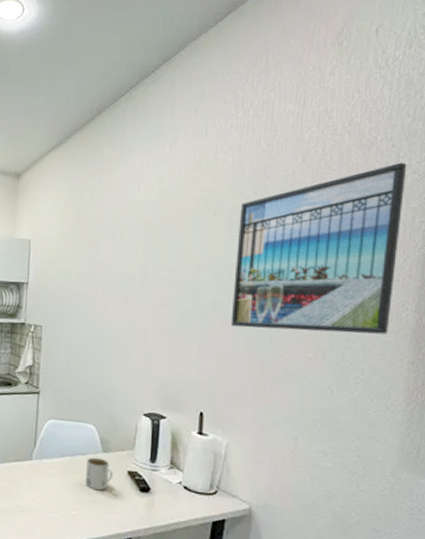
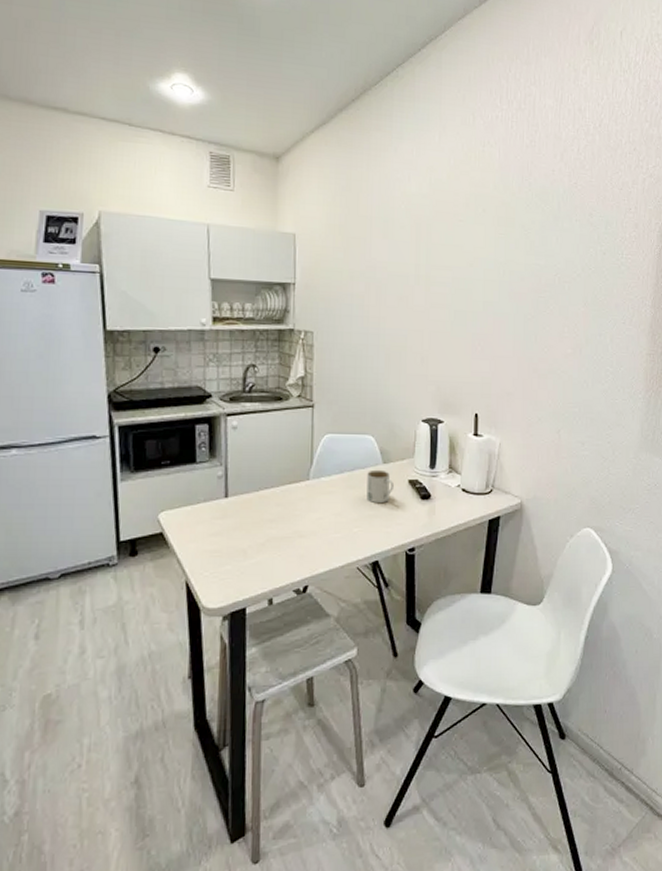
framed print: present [230,162,407,335] -> none [500,165,645,329]

